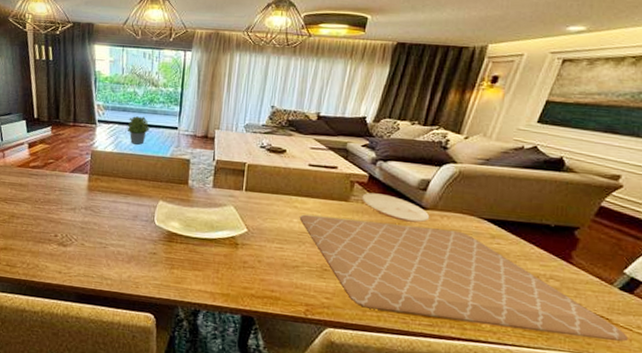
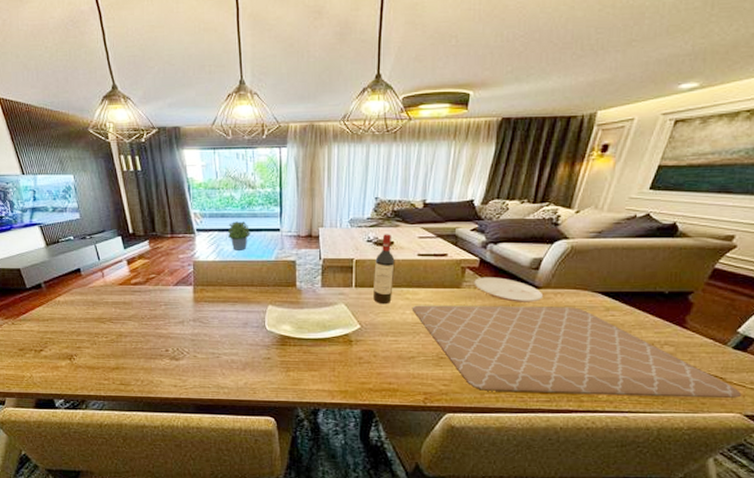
wine bottle: none [262,141,286,211] -> present [373,234,395,305]

